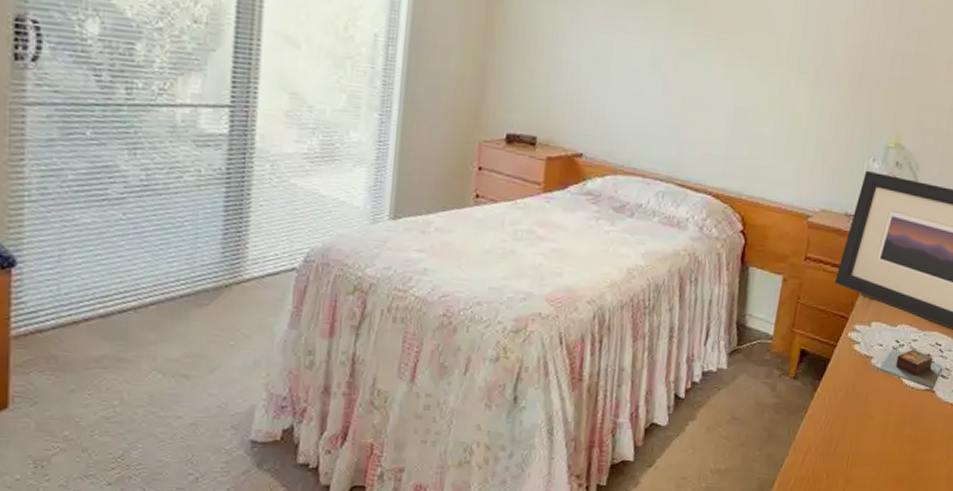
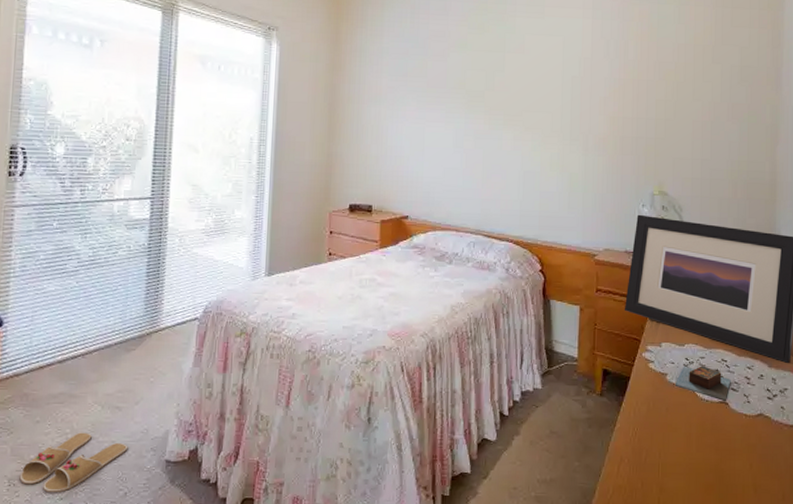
slipper: none [49,405,200,477] -> present [19,432,128,493]

